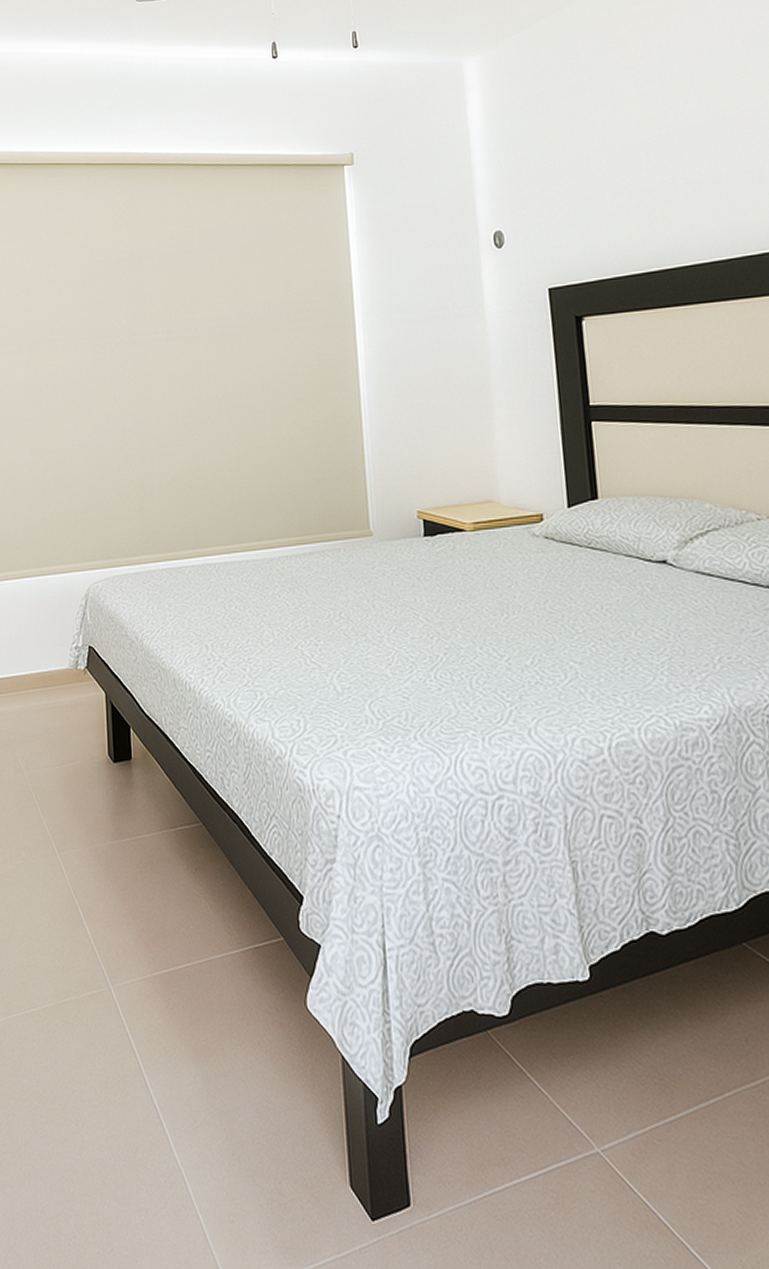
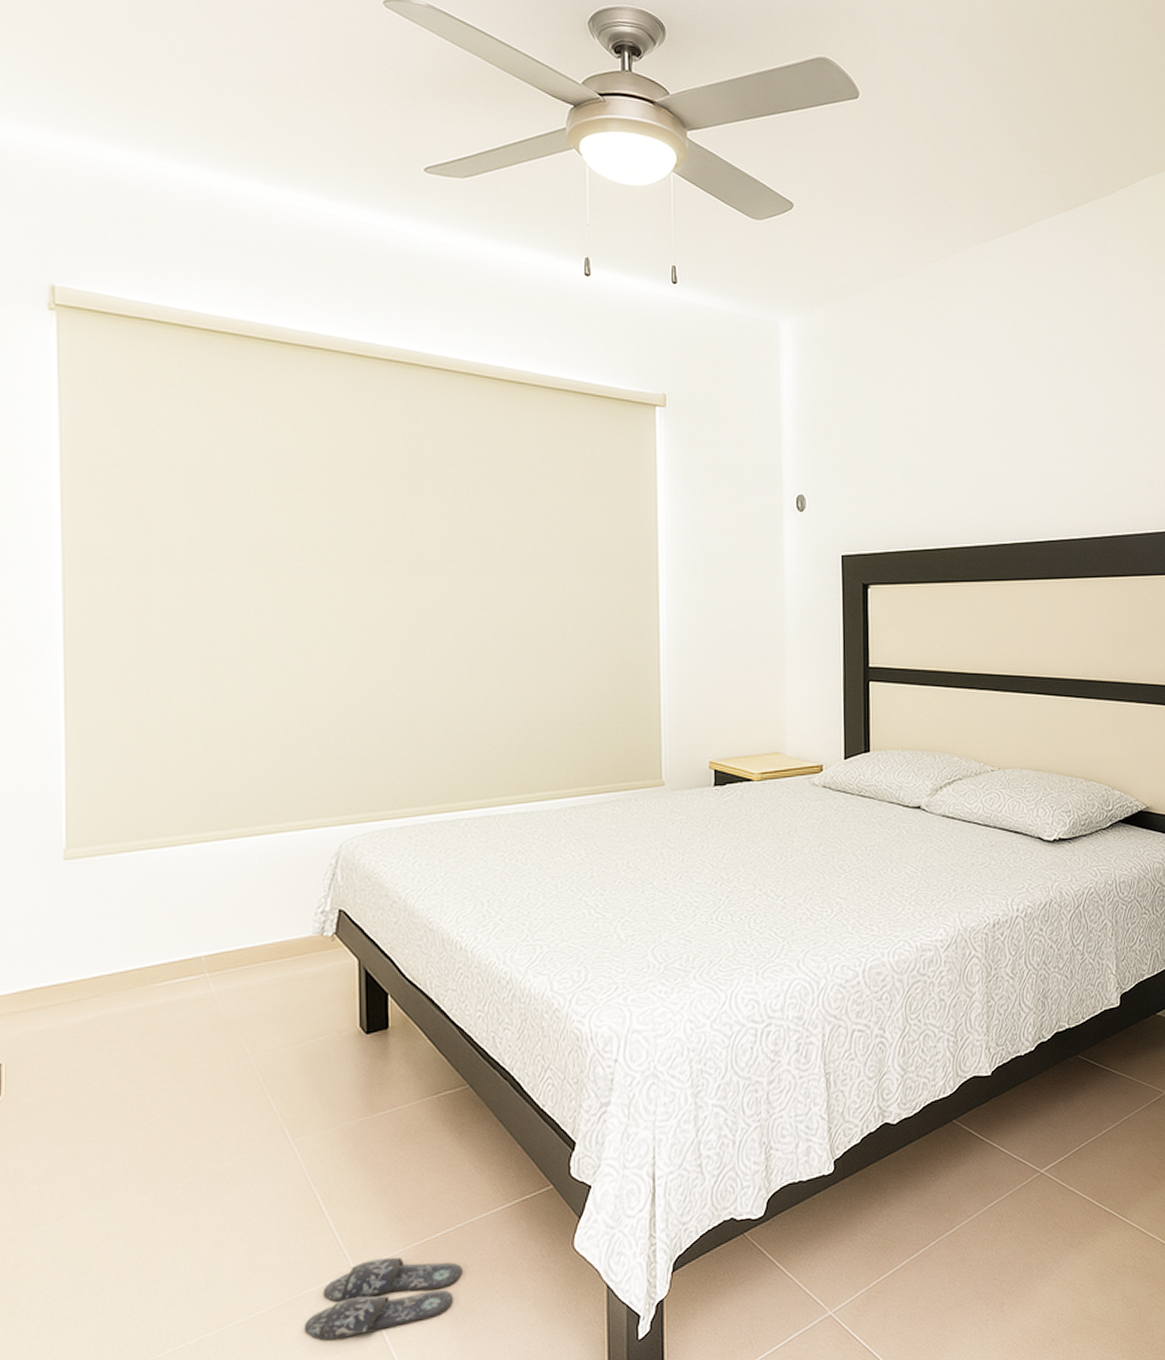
slippers: none [72,979,203,1052] -> present [305,1257,462,1341]

